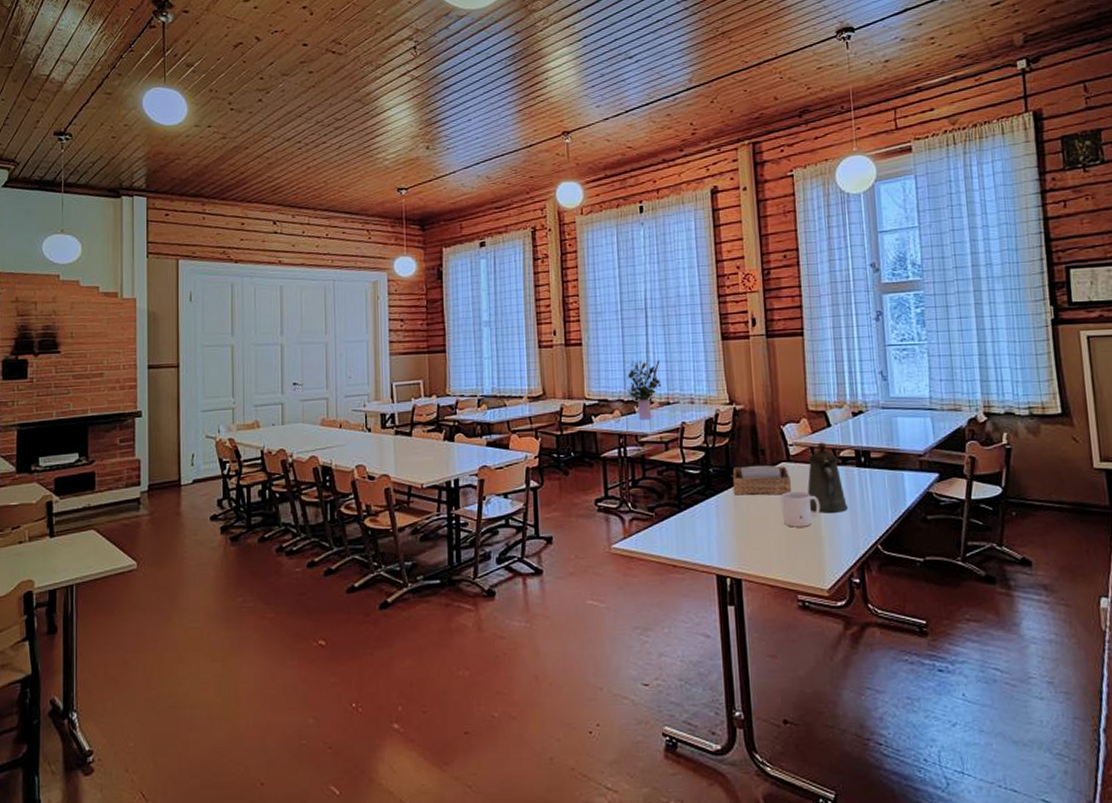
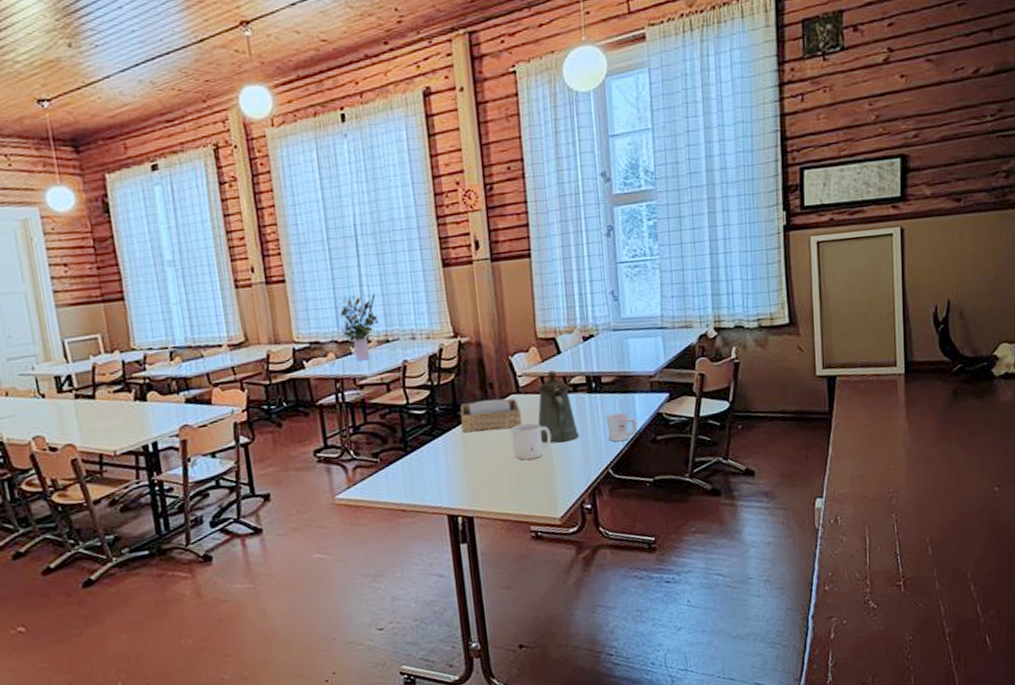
mug: none [875,489,906,518] -> present [606,413,637,443]

